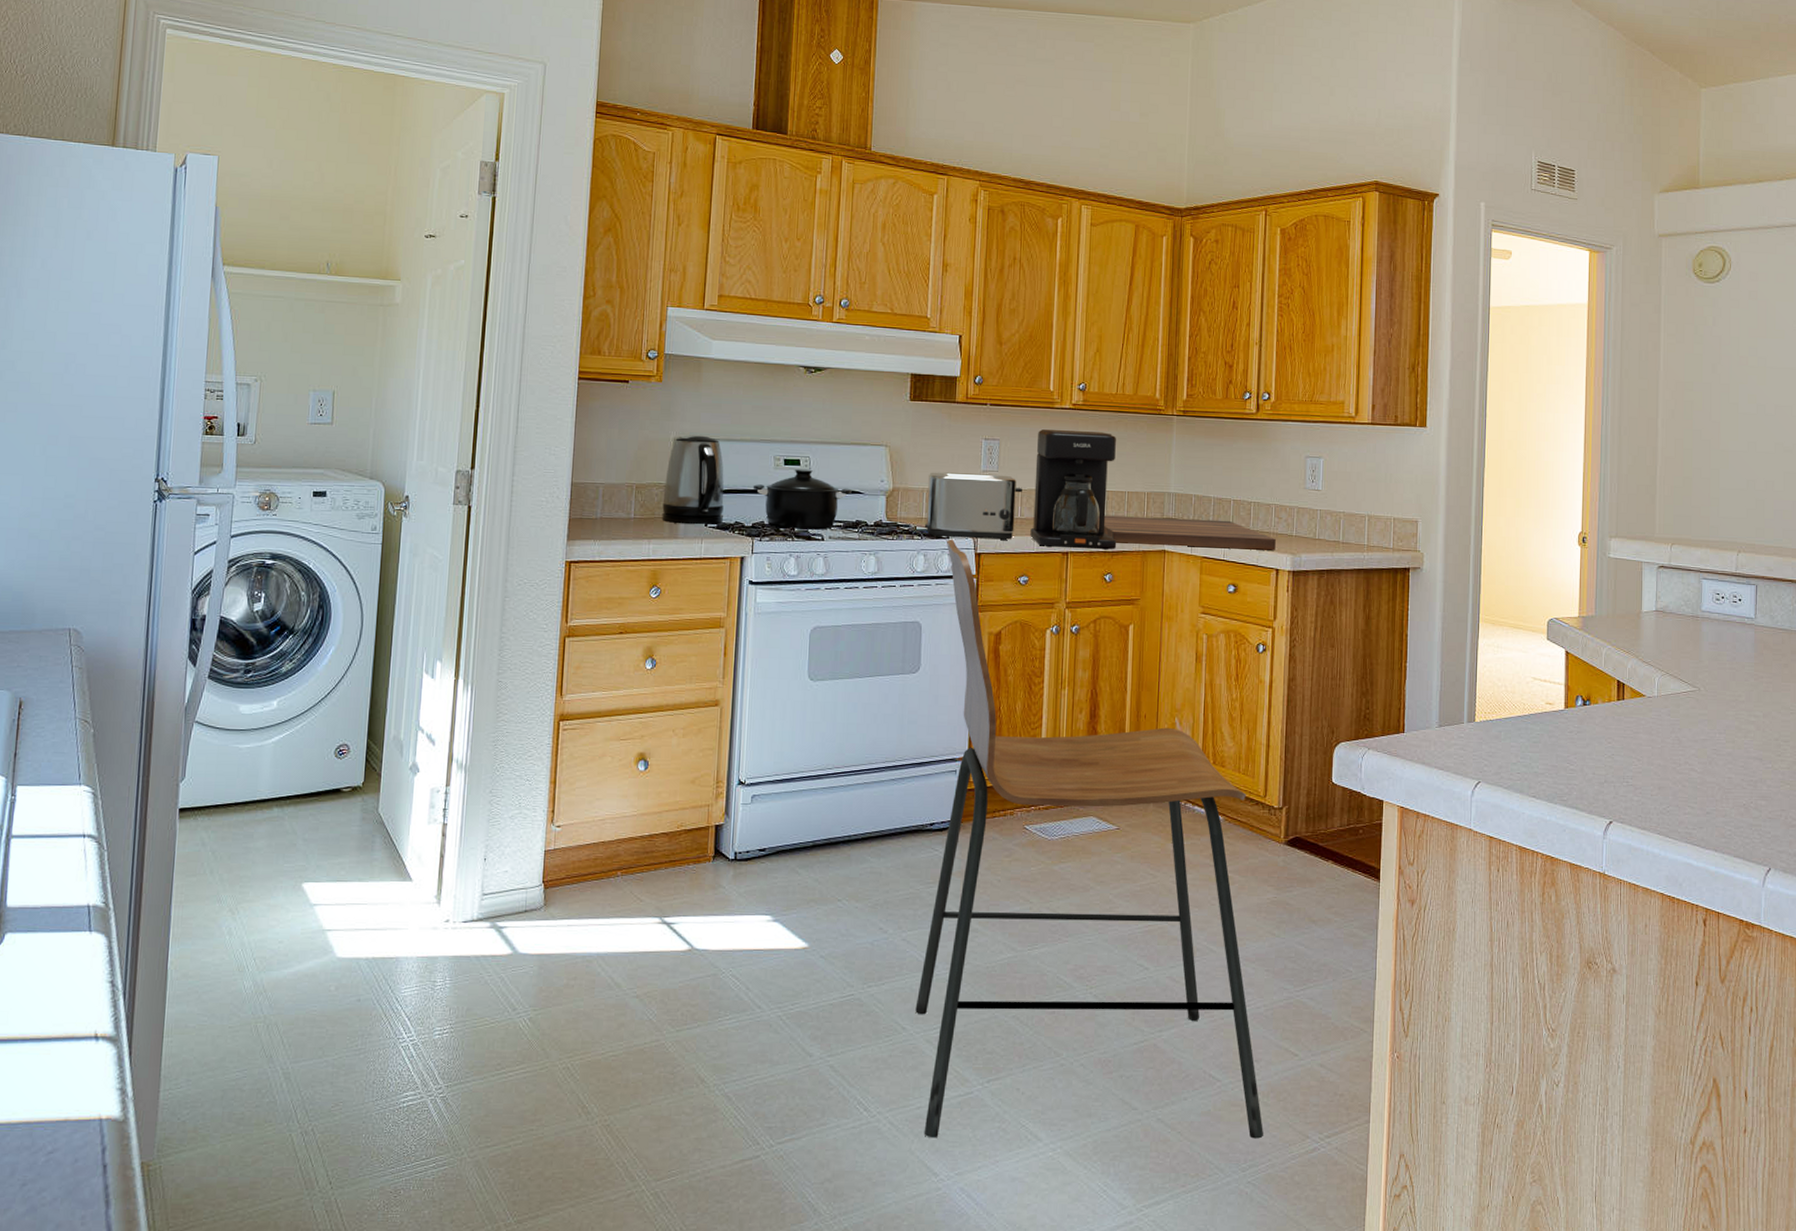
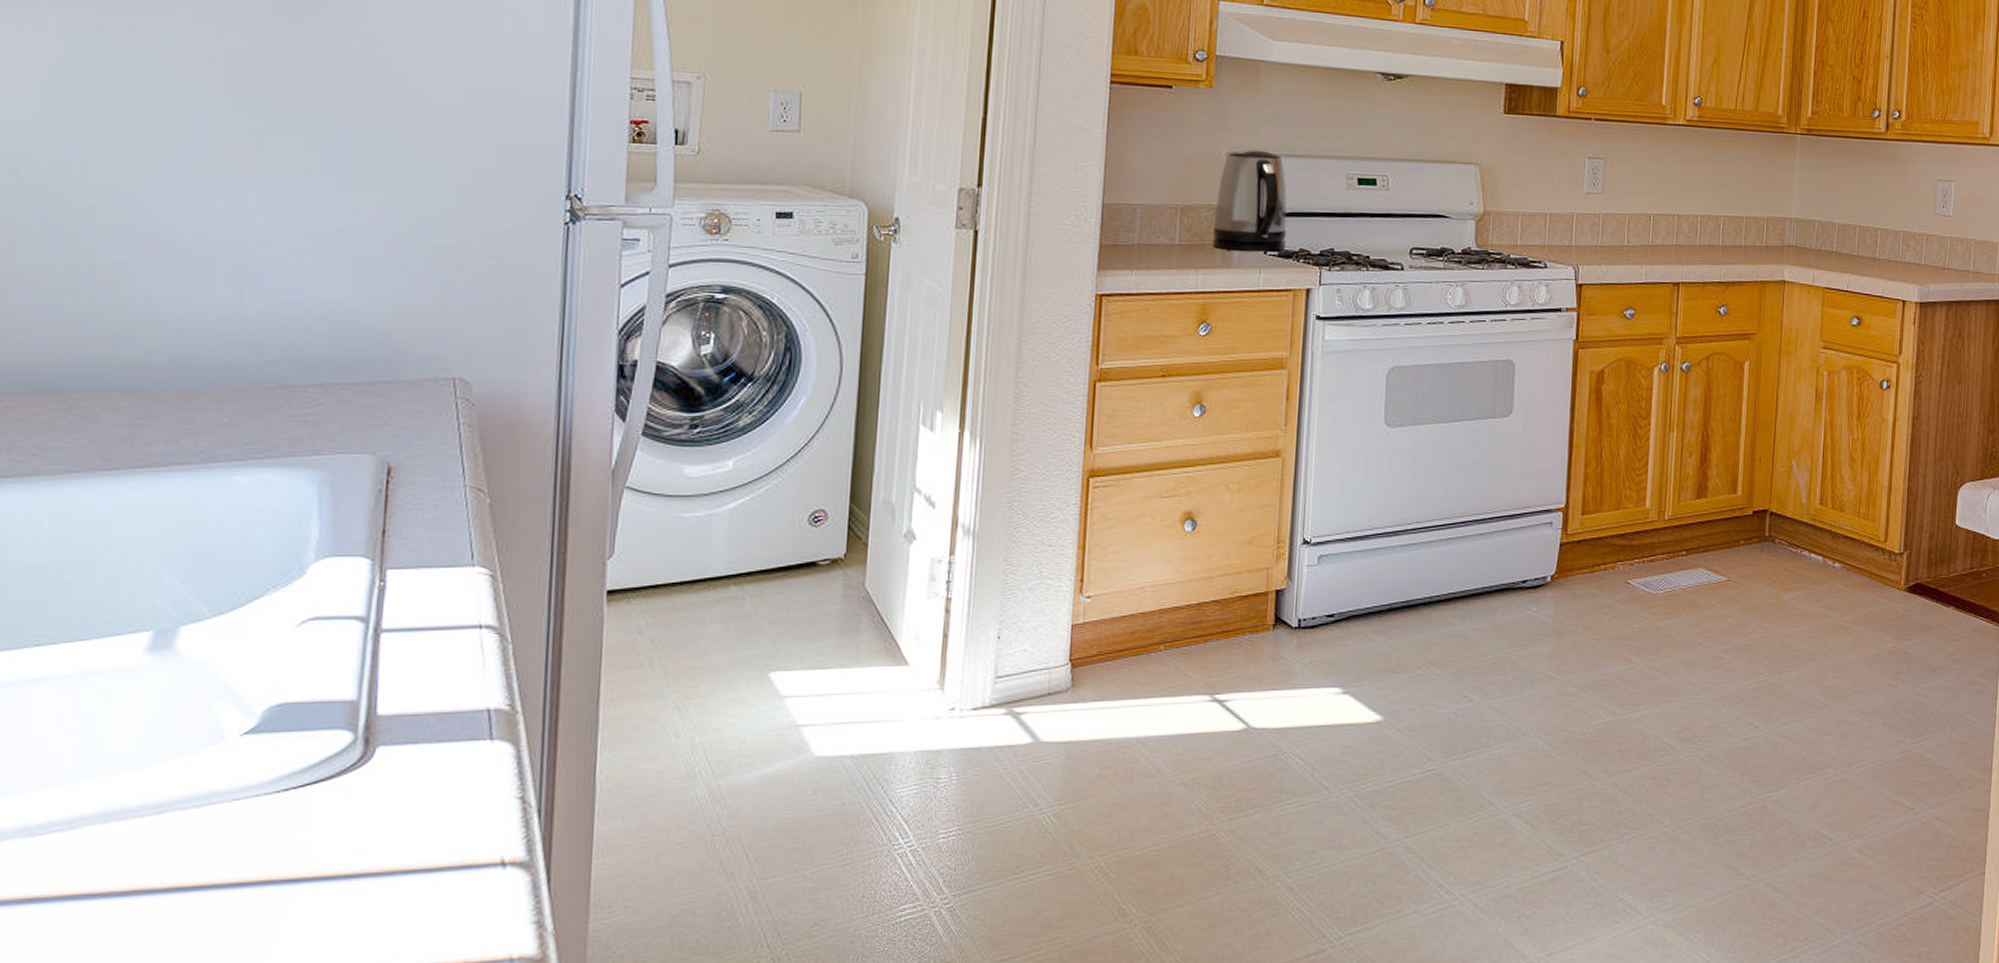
saucepan: present [752,469,852,530] -> none [1320,189,1437,258]
chair: present [915,539,1263,1139] -> none [1504,268,1876,919]
toaster: present [924,472,1022,541] -> none [1519,194,1630,271]
coffee maker: present [1030,429,1117,550] -> none [1637,148,1734,281]
cutting board: present [1104,515,1276,550] -> none [1719,242,1903,281]

